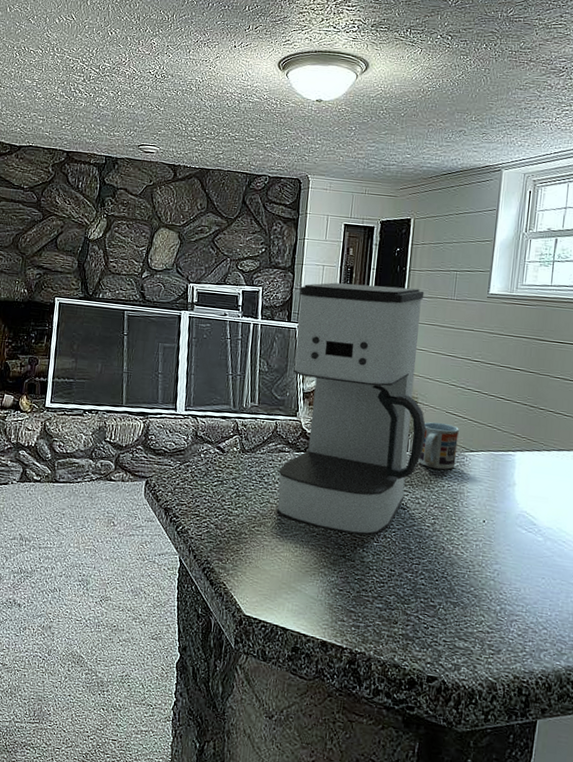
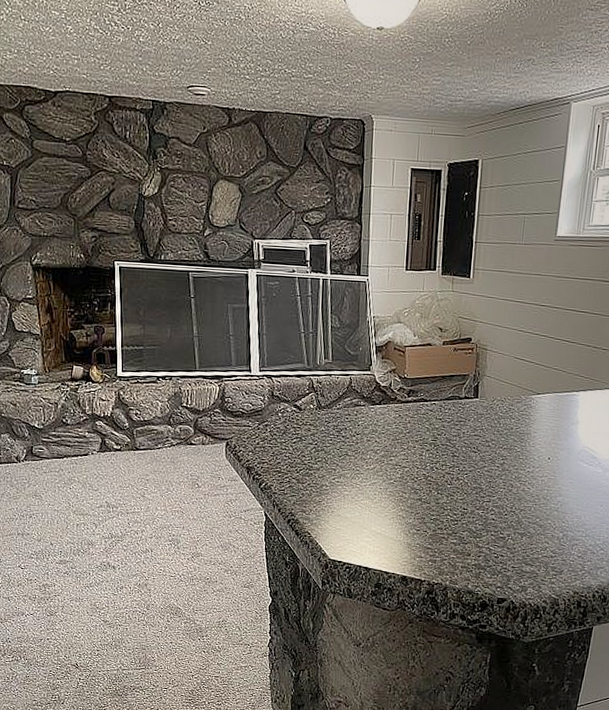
coffee maker: present [276,282,427,536] -> none [355,232,496,479]
cup: present [418,422,460,470] -> none [488,368,528,413]

